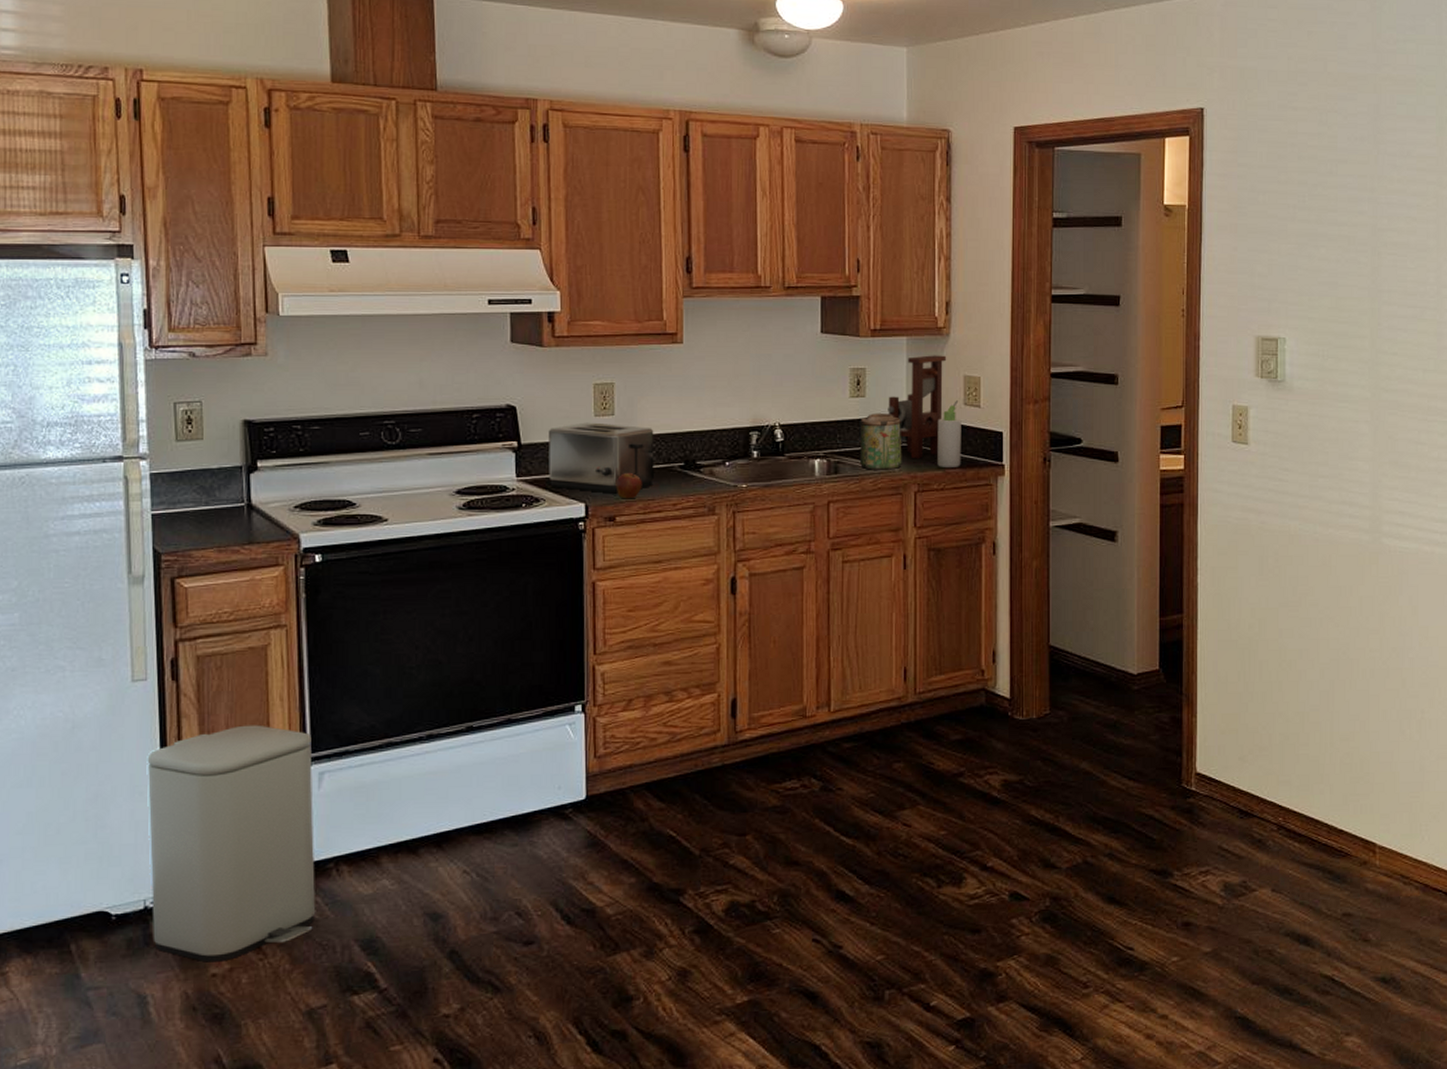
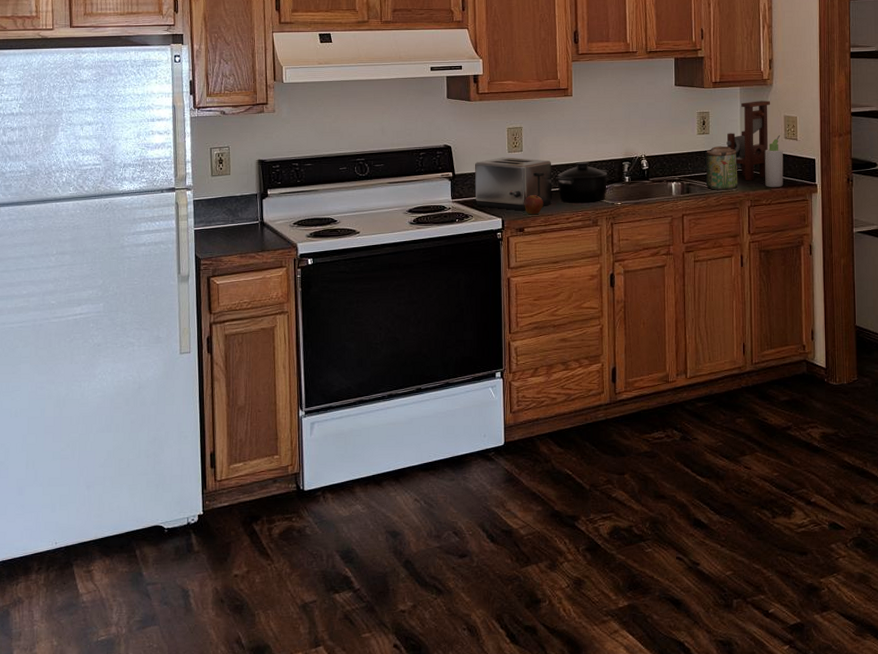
pedal bin: present [147,725,315,963] -> none [190,386,308,566]
saucepan: none [660,429,730,485] -> present [556,161,608,204]

